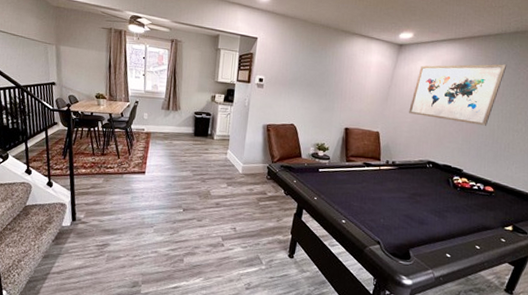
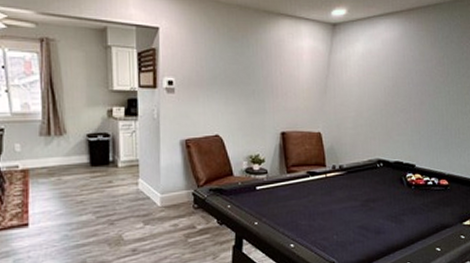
wall art: present [409,64,507,126] -> none [351,38,450,112]

